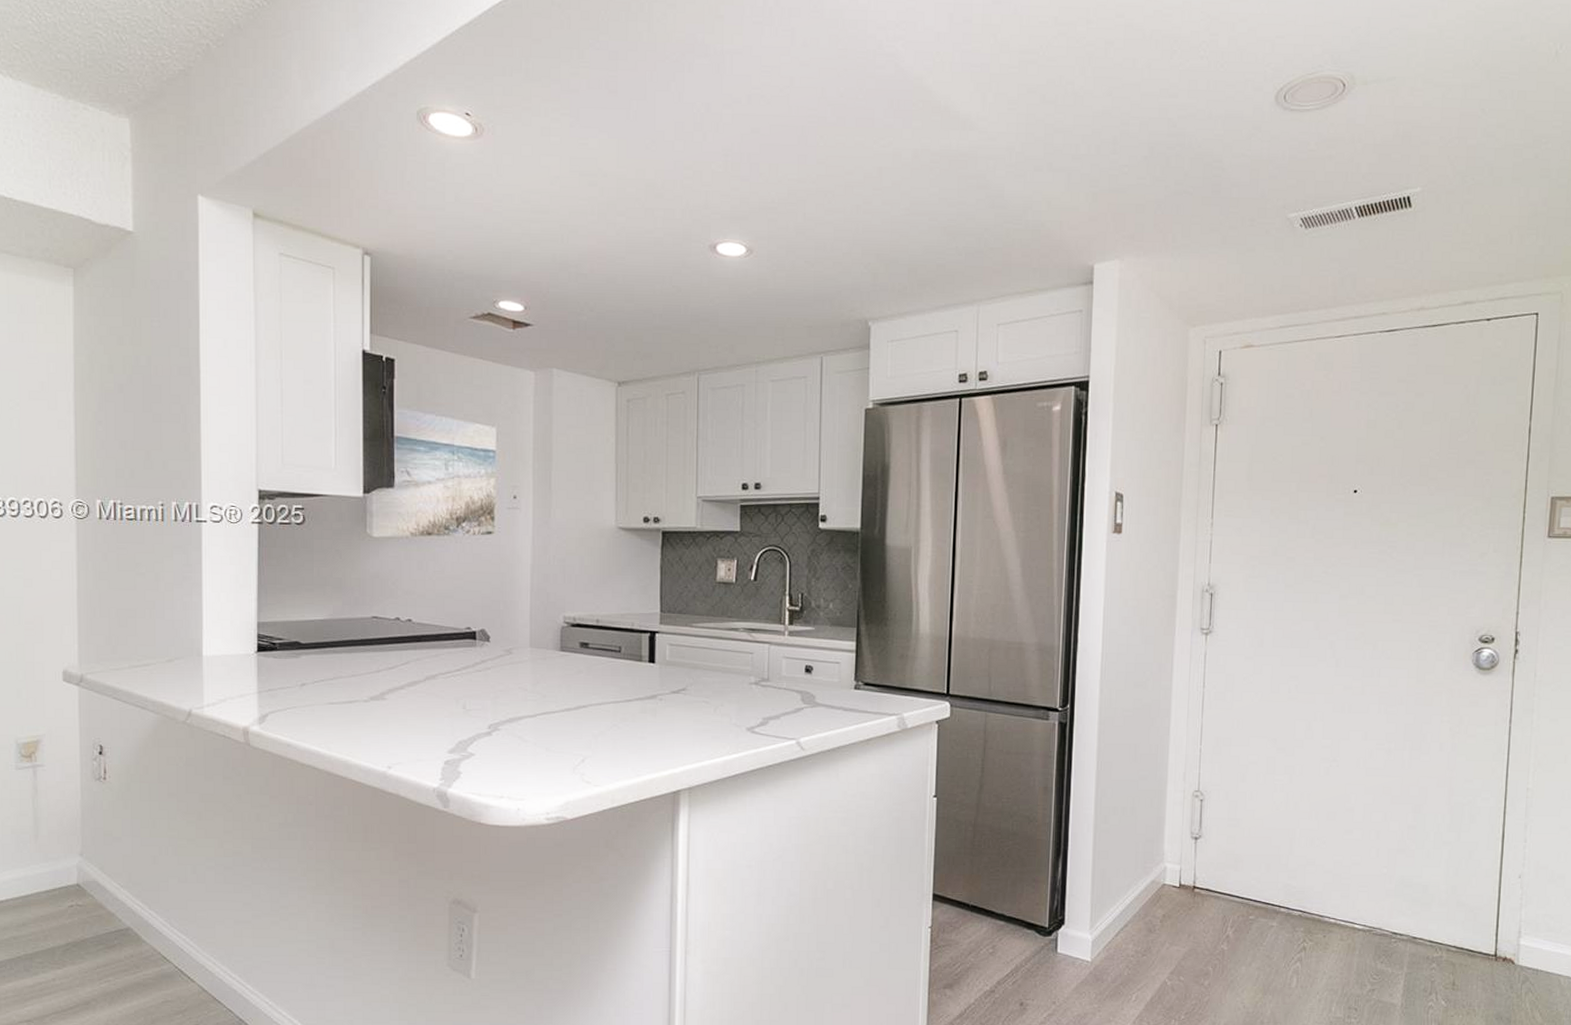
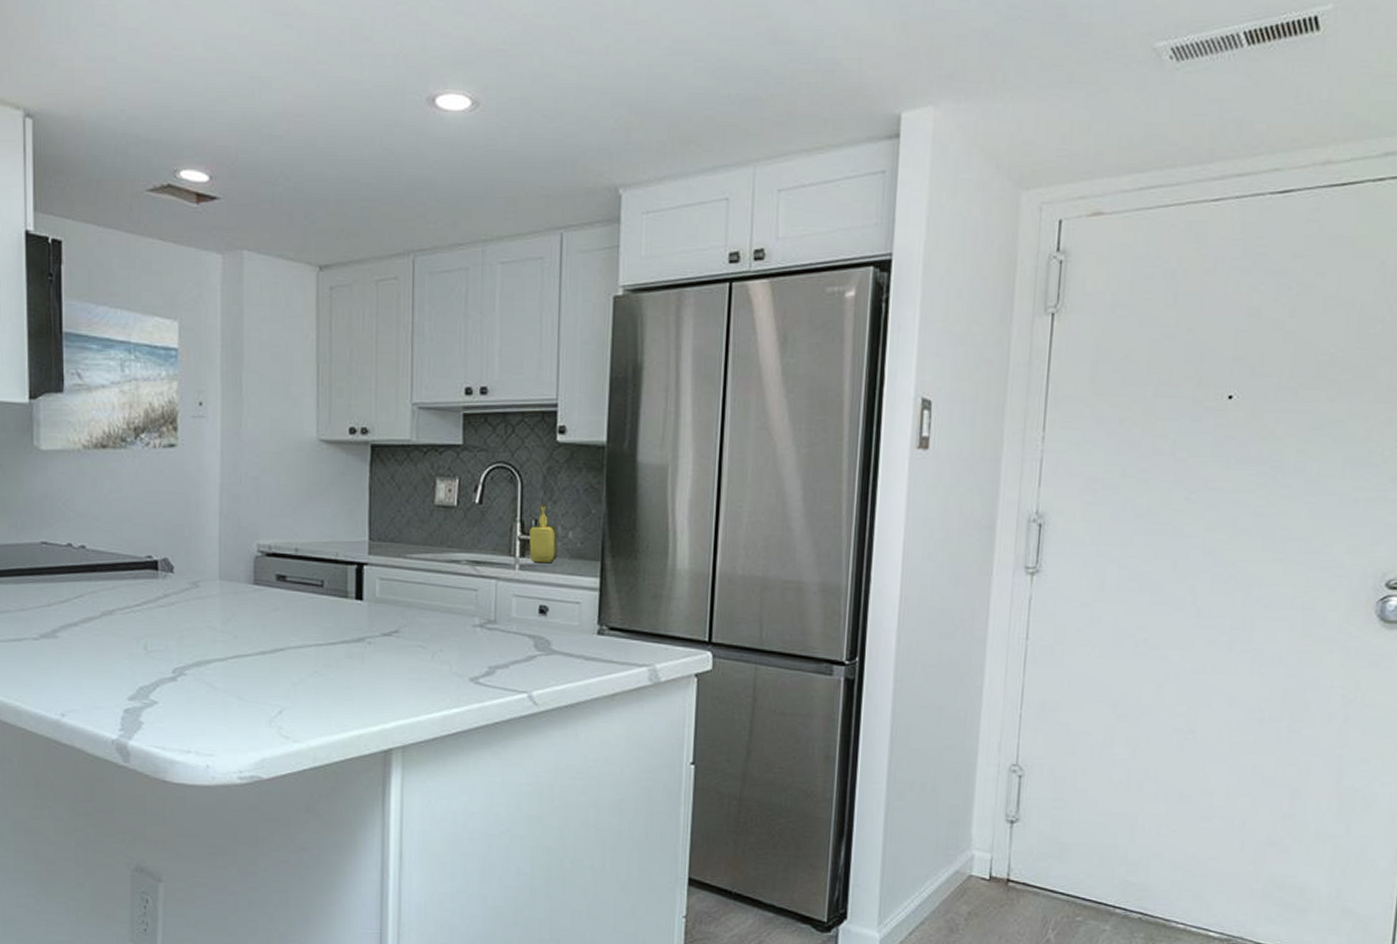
soap dispenser: none [796,580,821,630] -> present [529,504,558,564]

